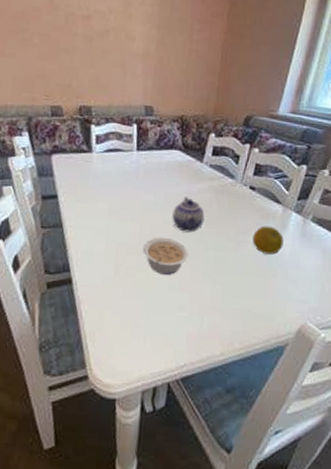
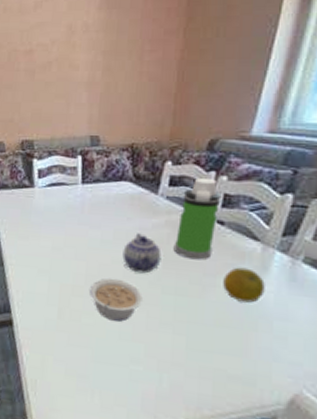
water bottle: none [214,149,254,220] -> present [173,178,221,260]

